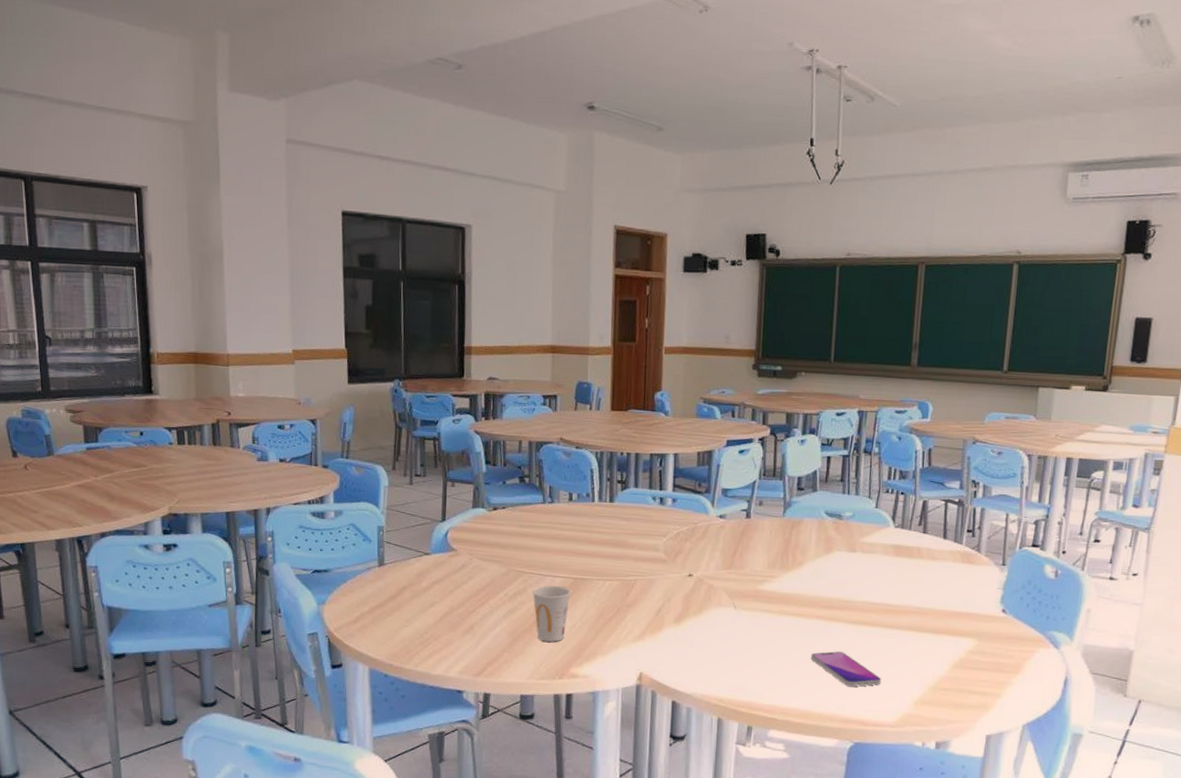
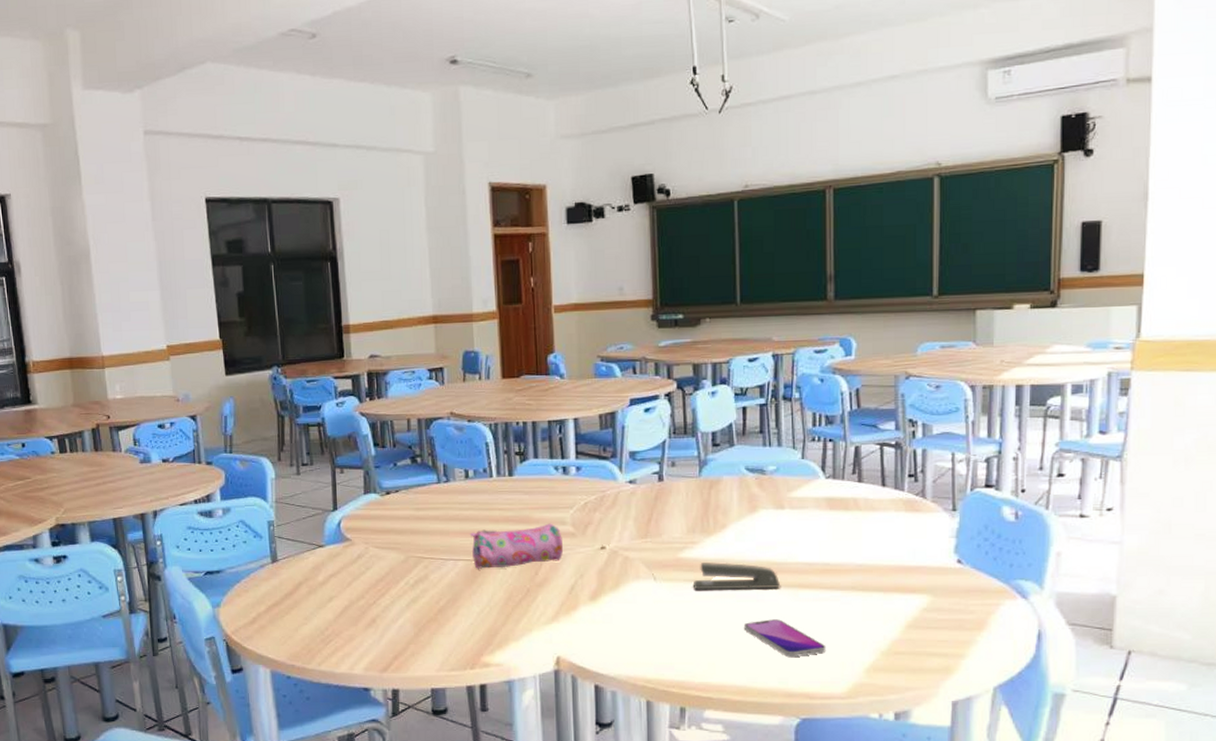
cup: present [532,586,571,642] -> none [434,570,476,630]
pencil case: none [568,549,655,587] -> present [469,523,564,569]
stapler: none [768,596,847,624] -> present [692,562,781,590]

